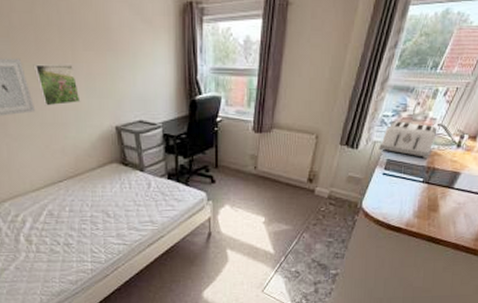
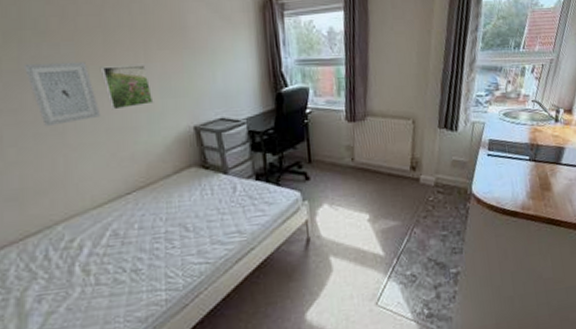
toaster: present [378,121,437,159] -> none [478,100,533,136]

